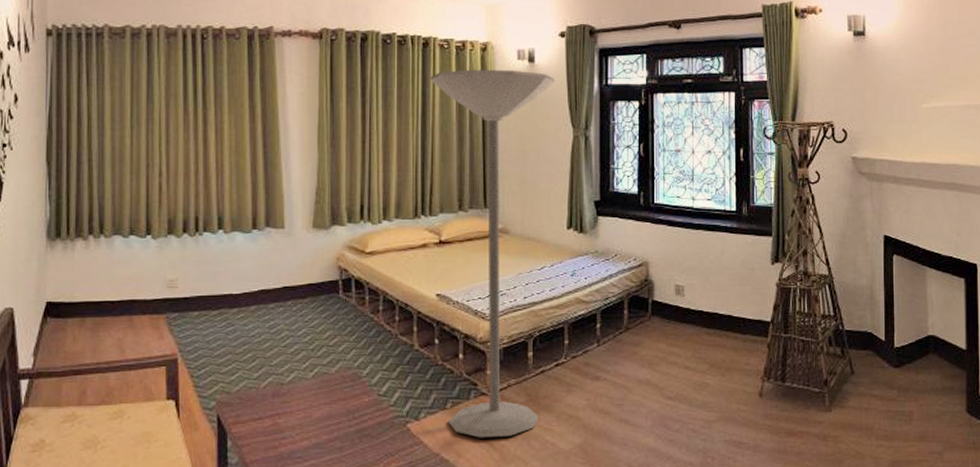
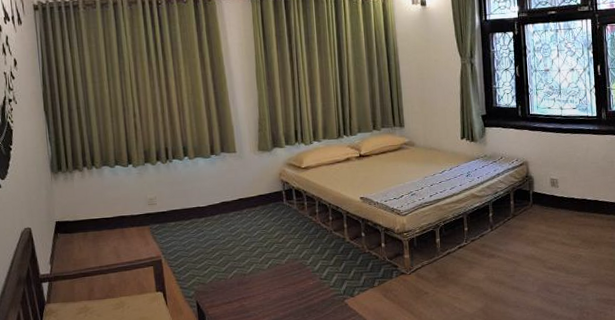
floor lamp: present [430,69,556,438] -> none [343,13,448,308]

